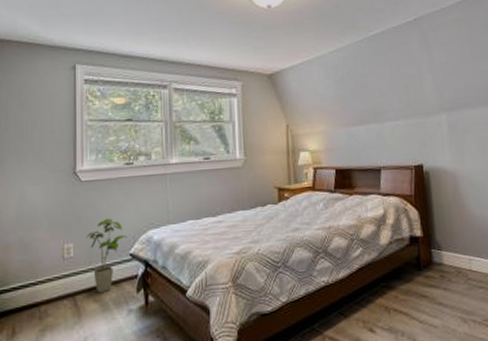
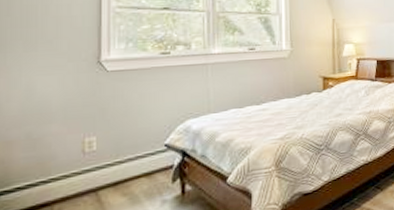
house plant: present [86,218,127,294] -> none [112,109,161,187]

